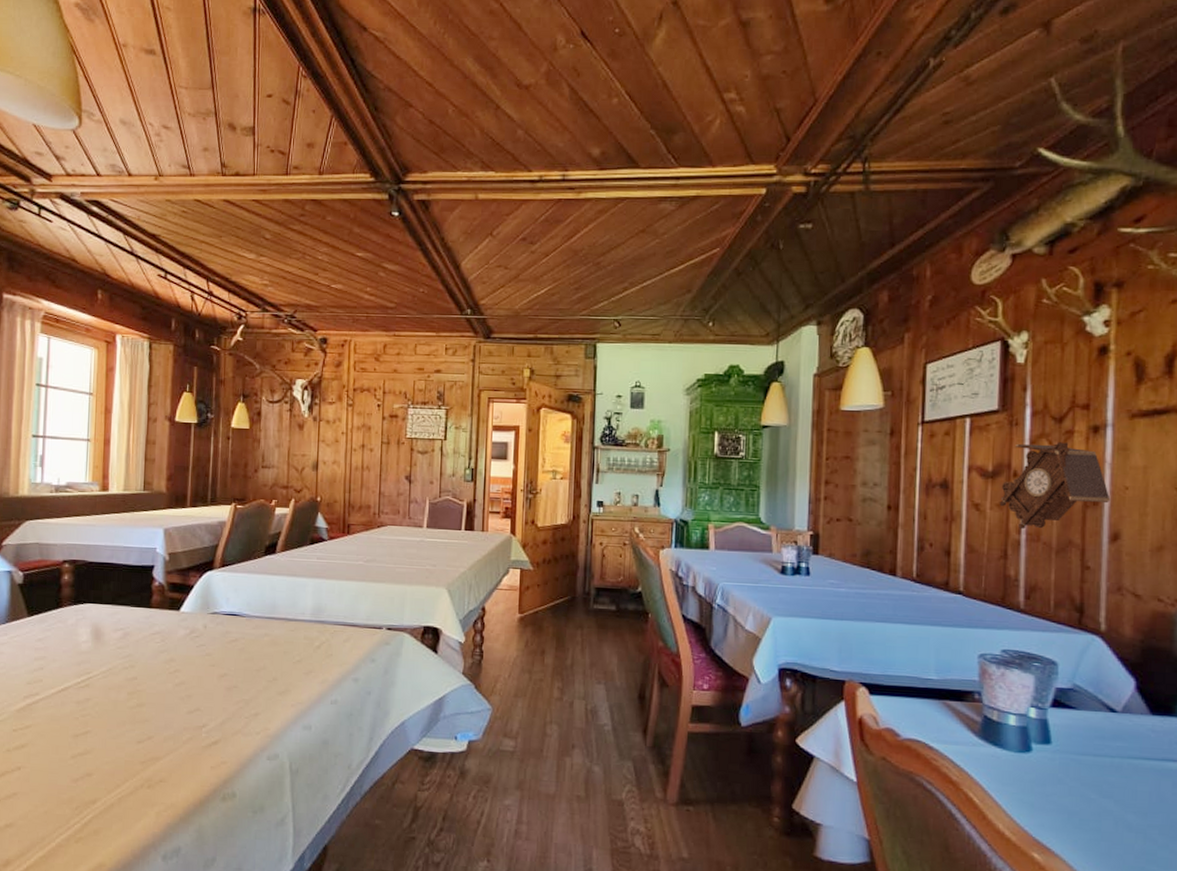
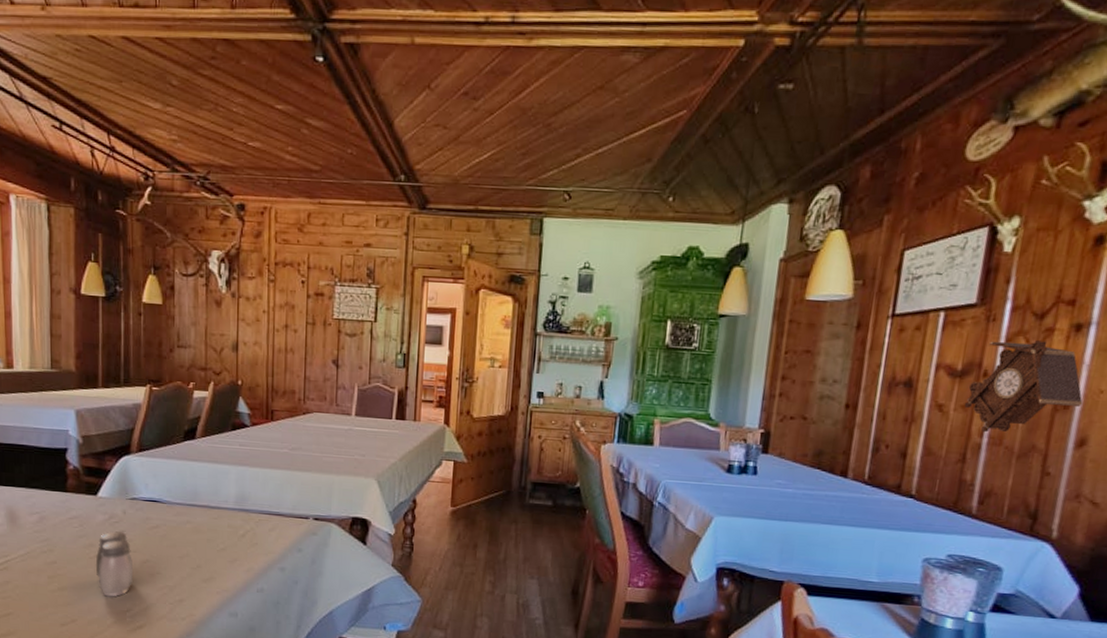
salt and pepper shaker: none [174,646,212,712] -> present [95,531,134,597]

